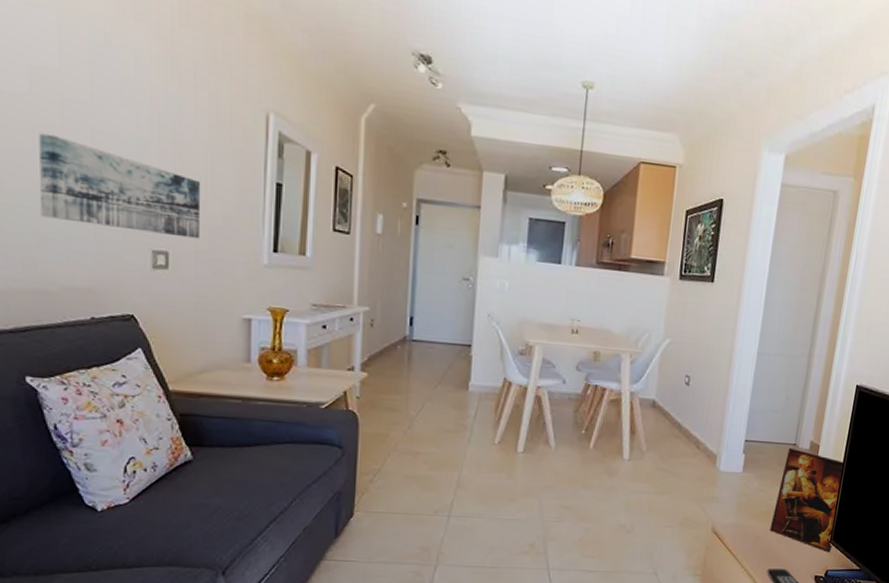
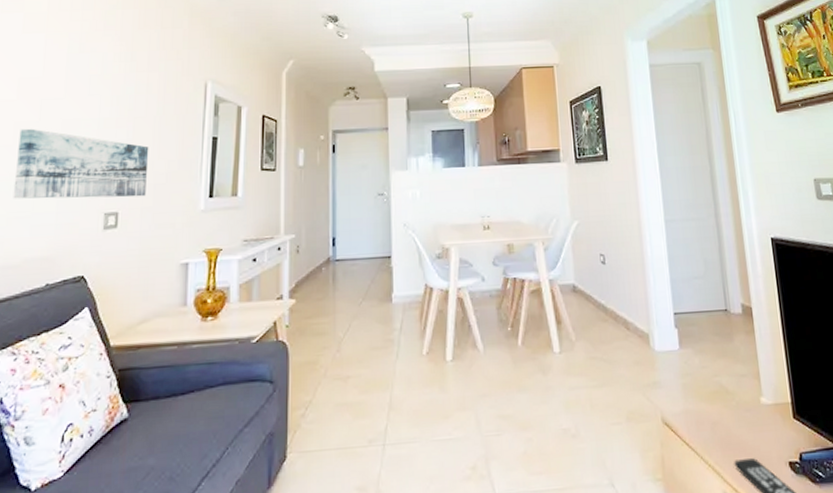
picture frame: present [769,447,845,553] -> none [720,314,798,431]

